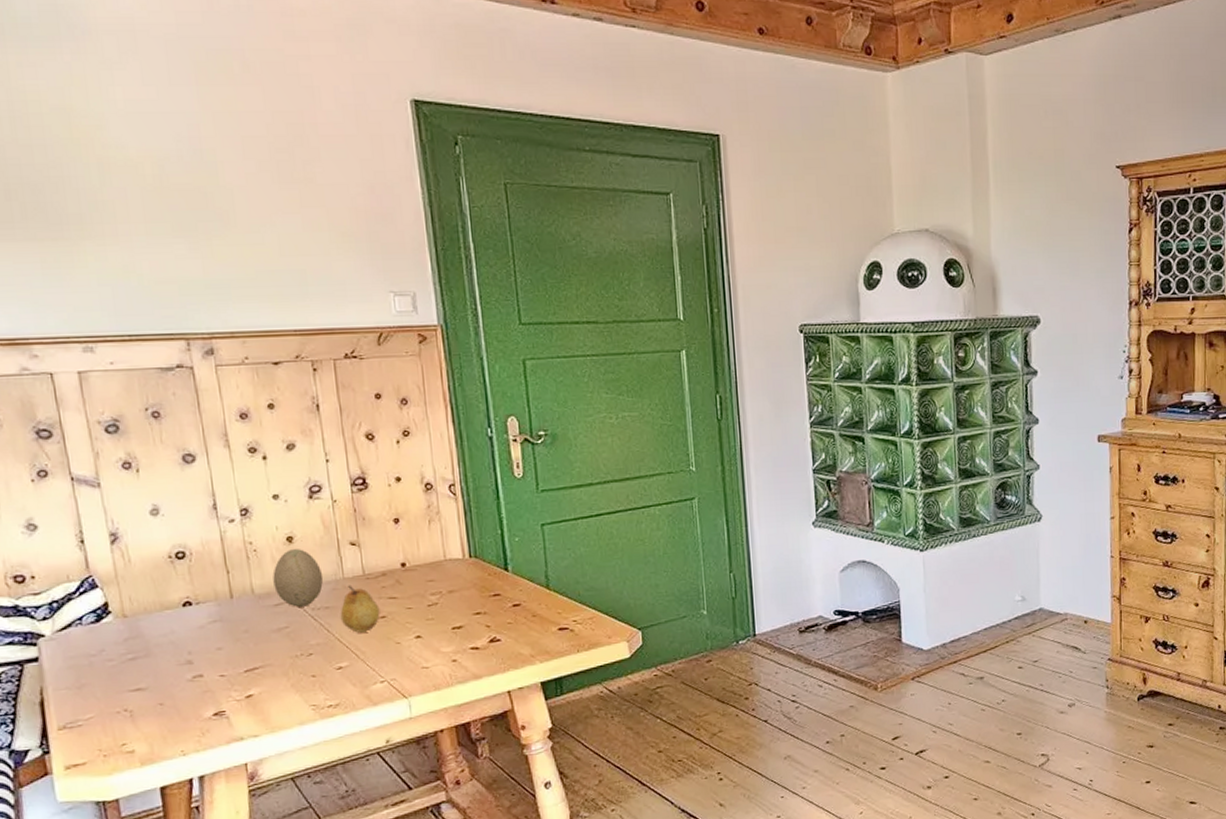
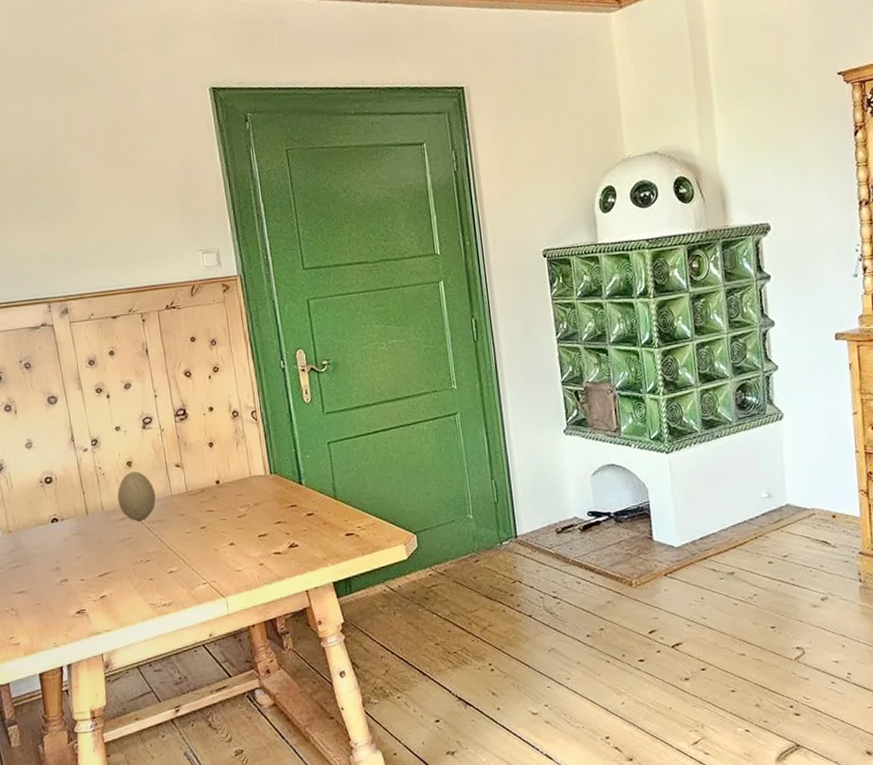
fruit: present [340,585,381,633] -> none [169,500,201,542]

